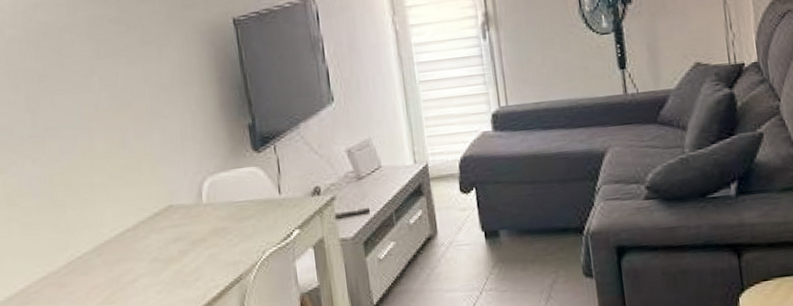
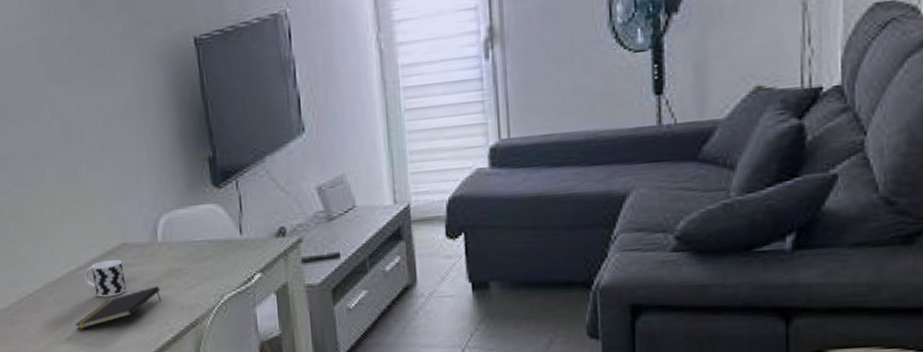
notepad: none [123,244,207,291] -> present [75,286,161,330]
cup: none [132,221,174,258] -> present [84,260,127,298]

